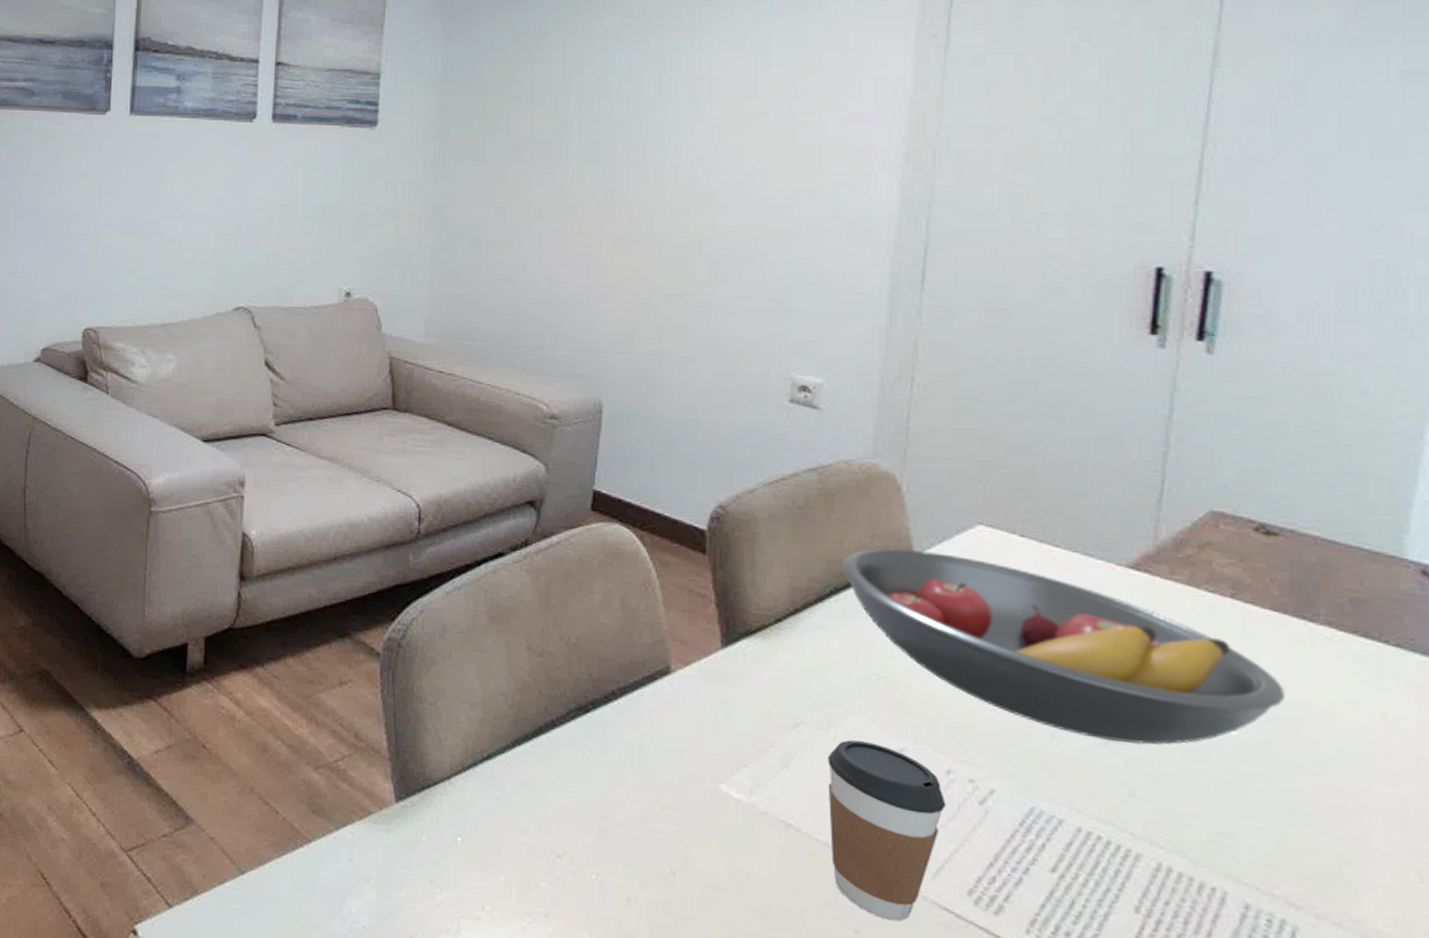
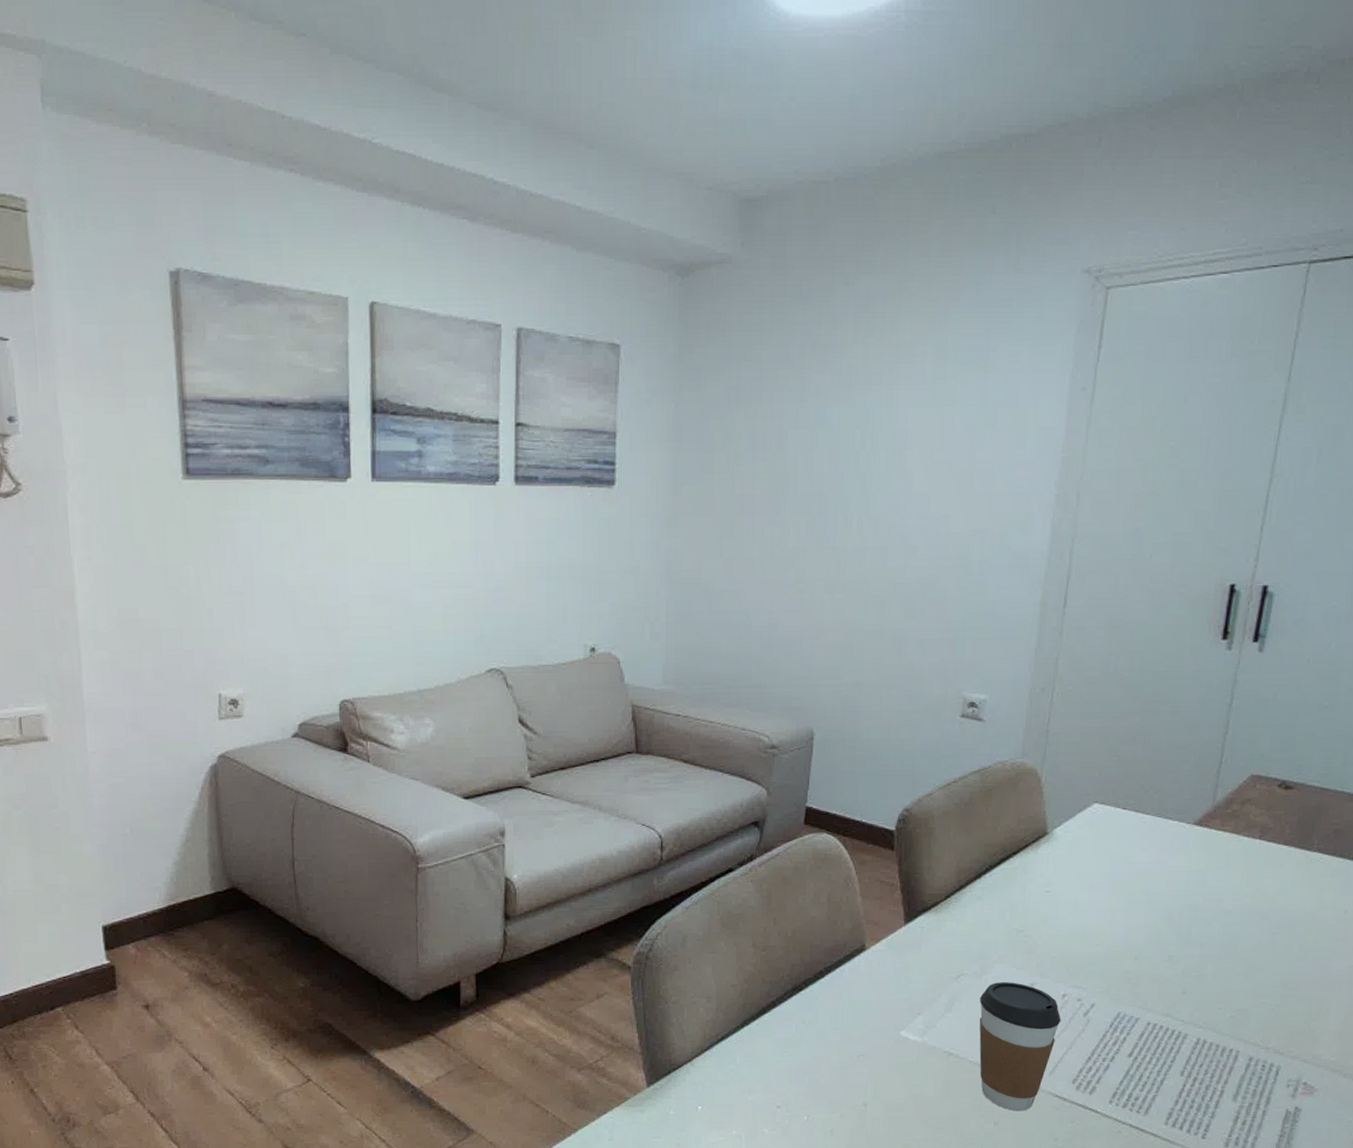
fruit bowl: present [842,548,1285,745] -> none [995,828,1287,956]

